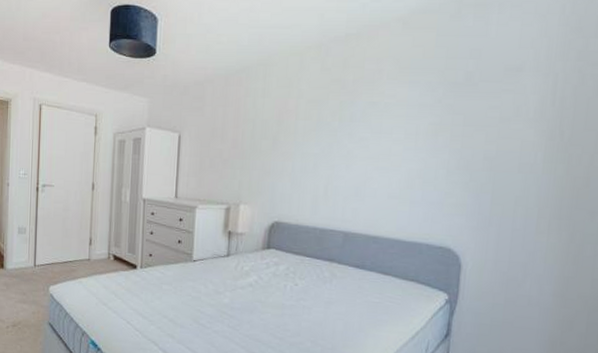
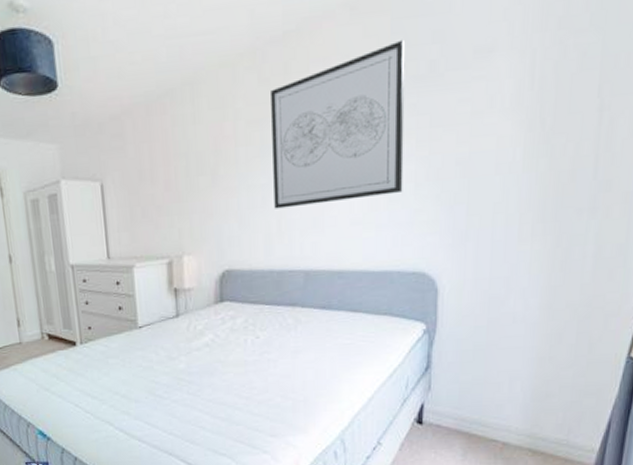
wall art: none [323,52,447,177] -> present [271,39,406,209]

